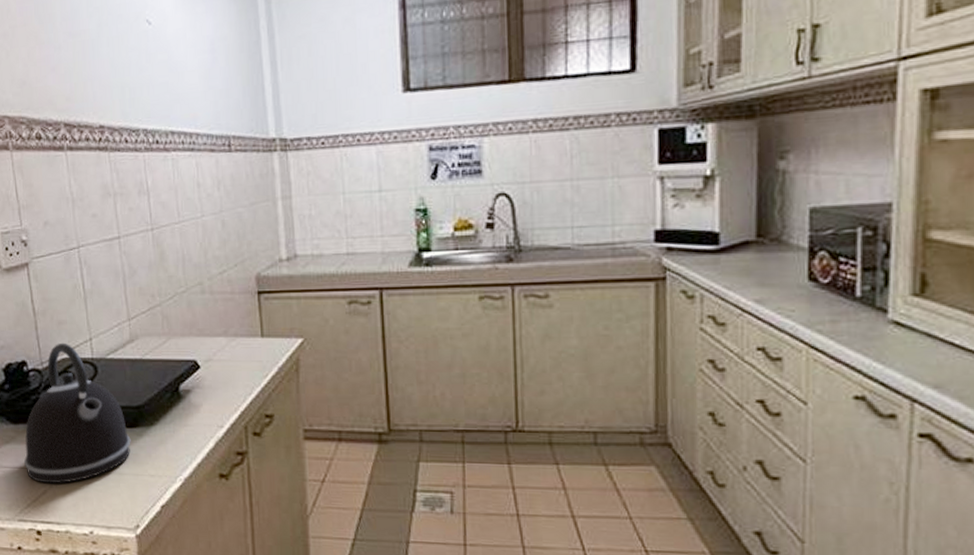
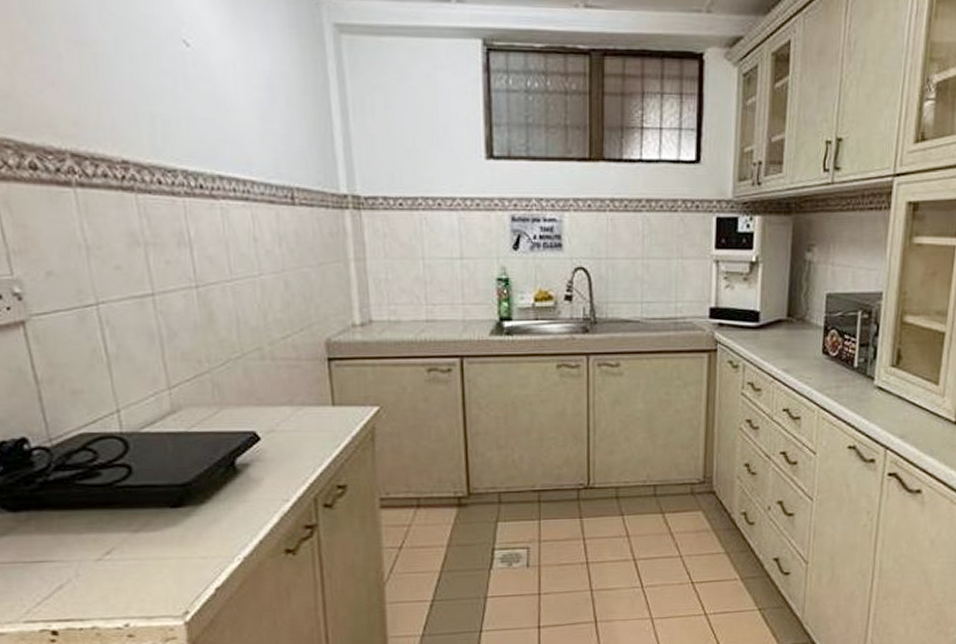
kettle: present [23,342,131,484] -> none [28,415,176,577]

